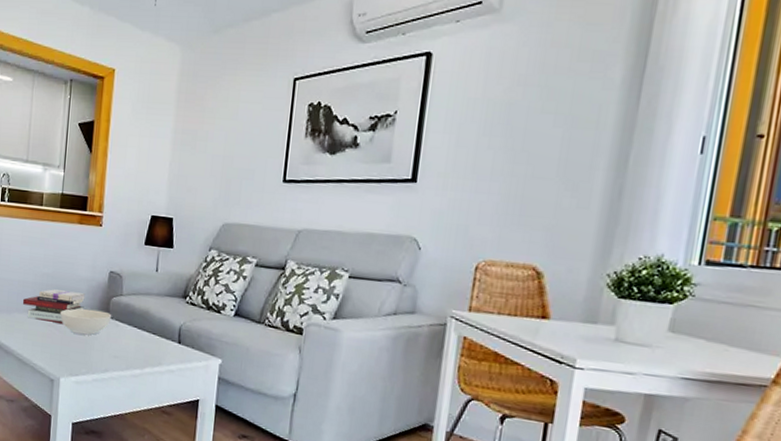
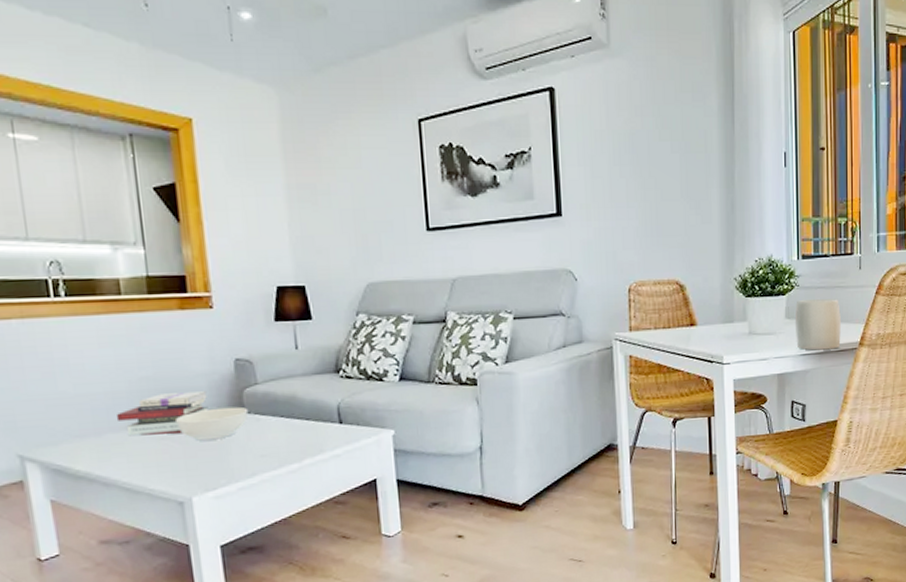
mug: none [678,313,751,381] -> present [794,298,841,351]

